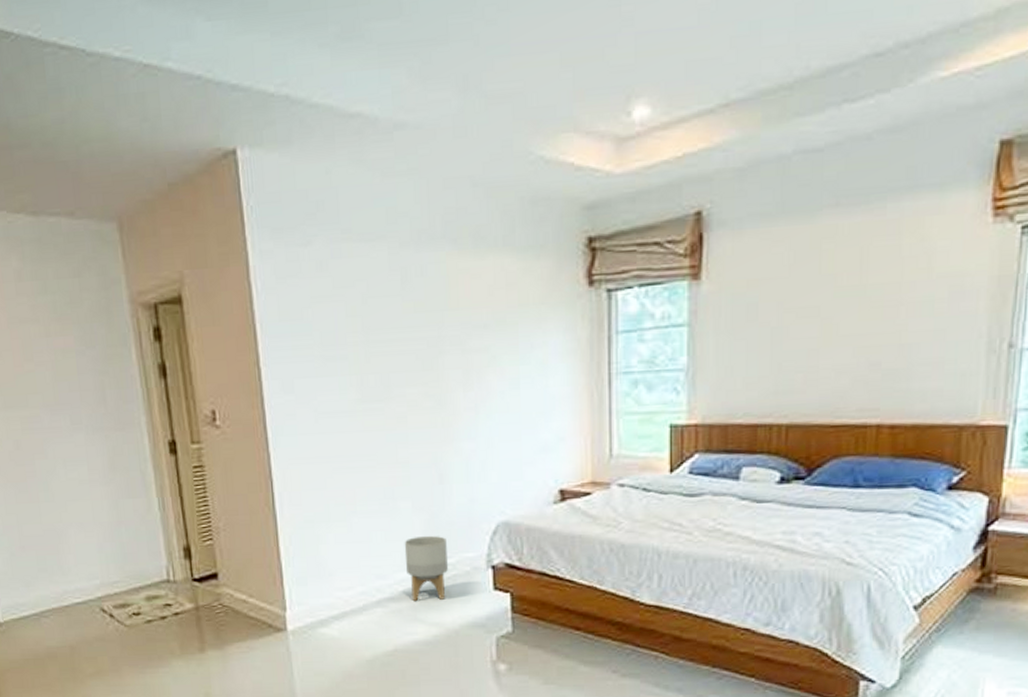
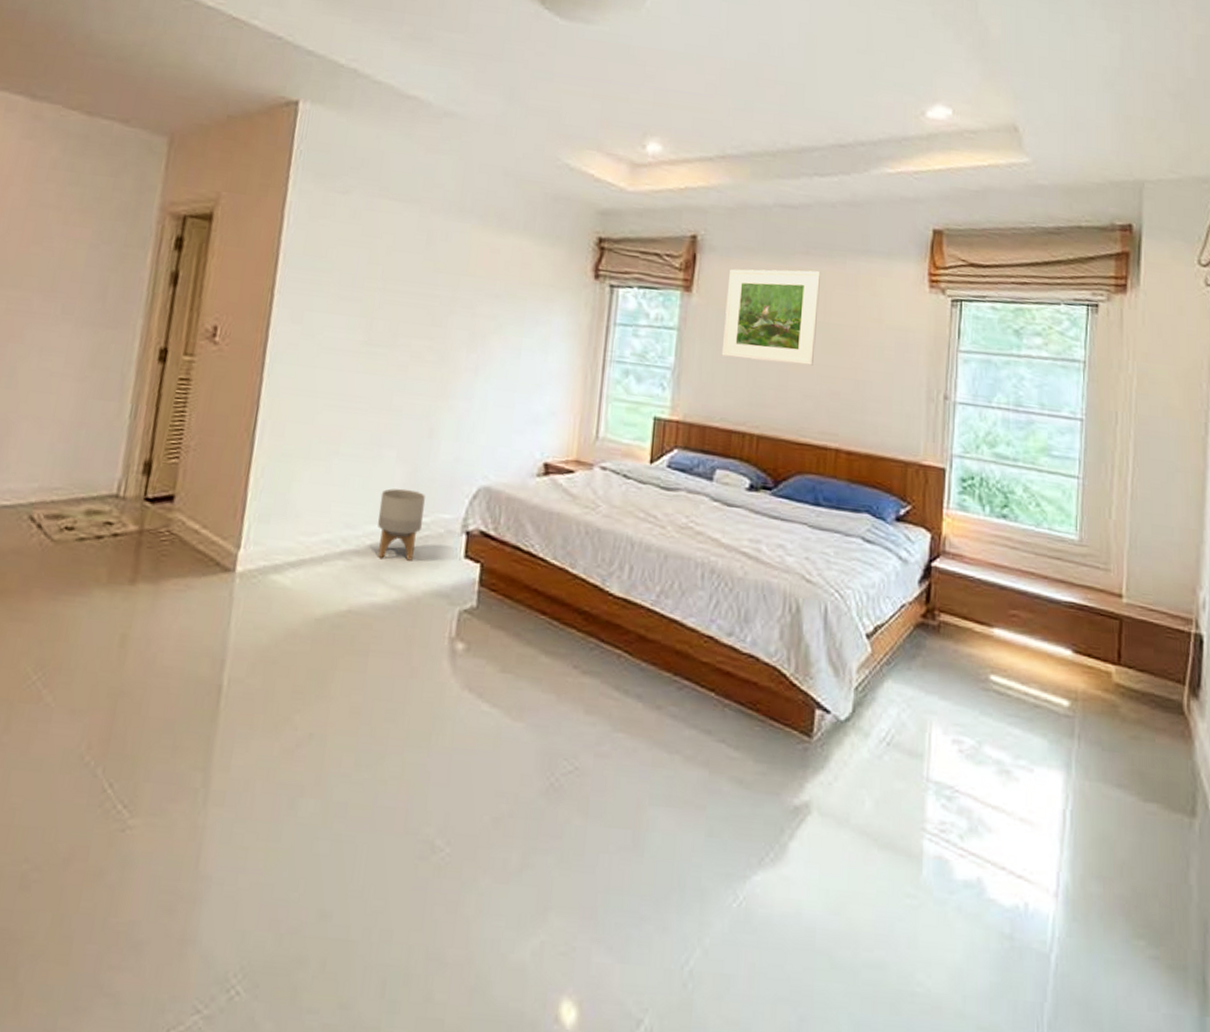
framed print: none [740,223,856,345] -> present [721,269,822,366]

